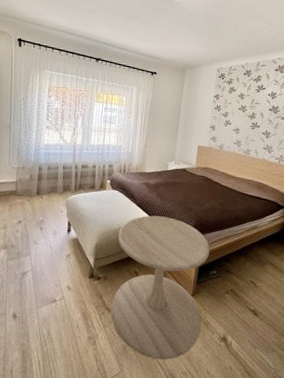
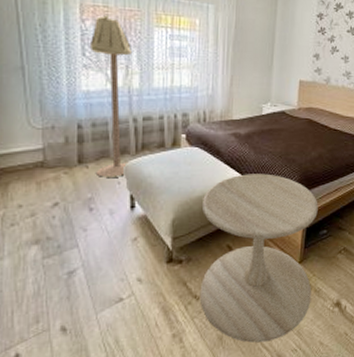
floor lamp: none [48,93,79,207] -> present [91,15,133,177]

